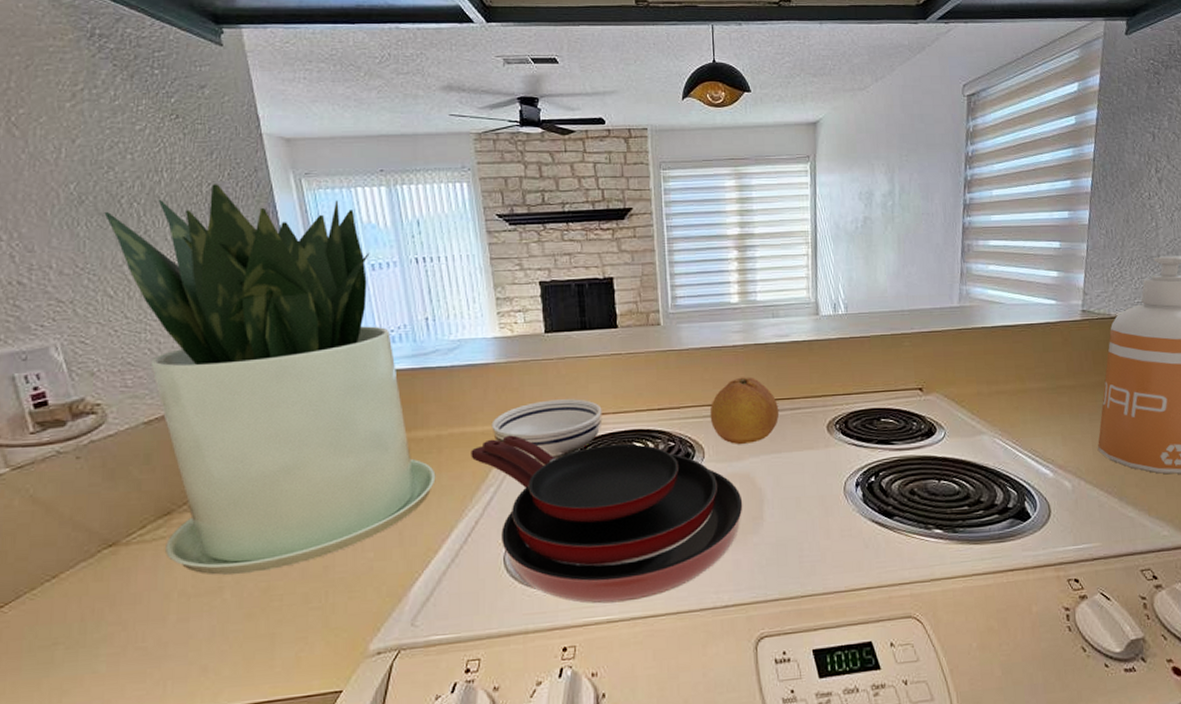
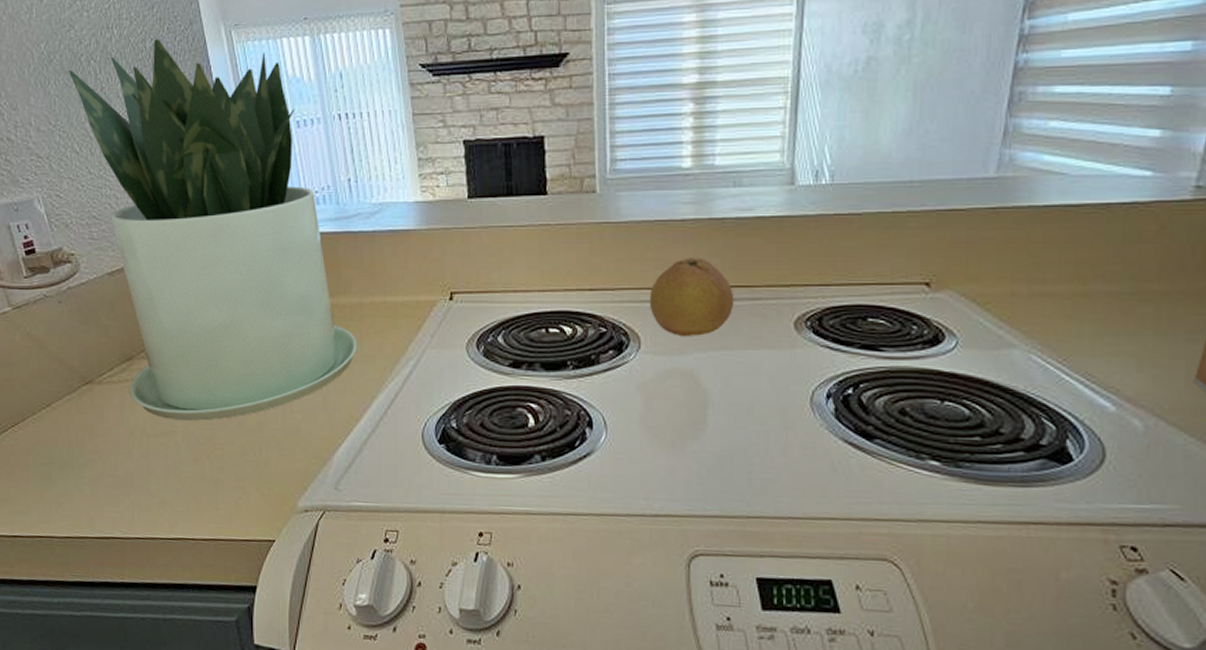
frying pan: present [471,435,743,604] -> none [391,308,683,496]
bowl: present [491,399,603,460] -> none [412,272,527,336]

